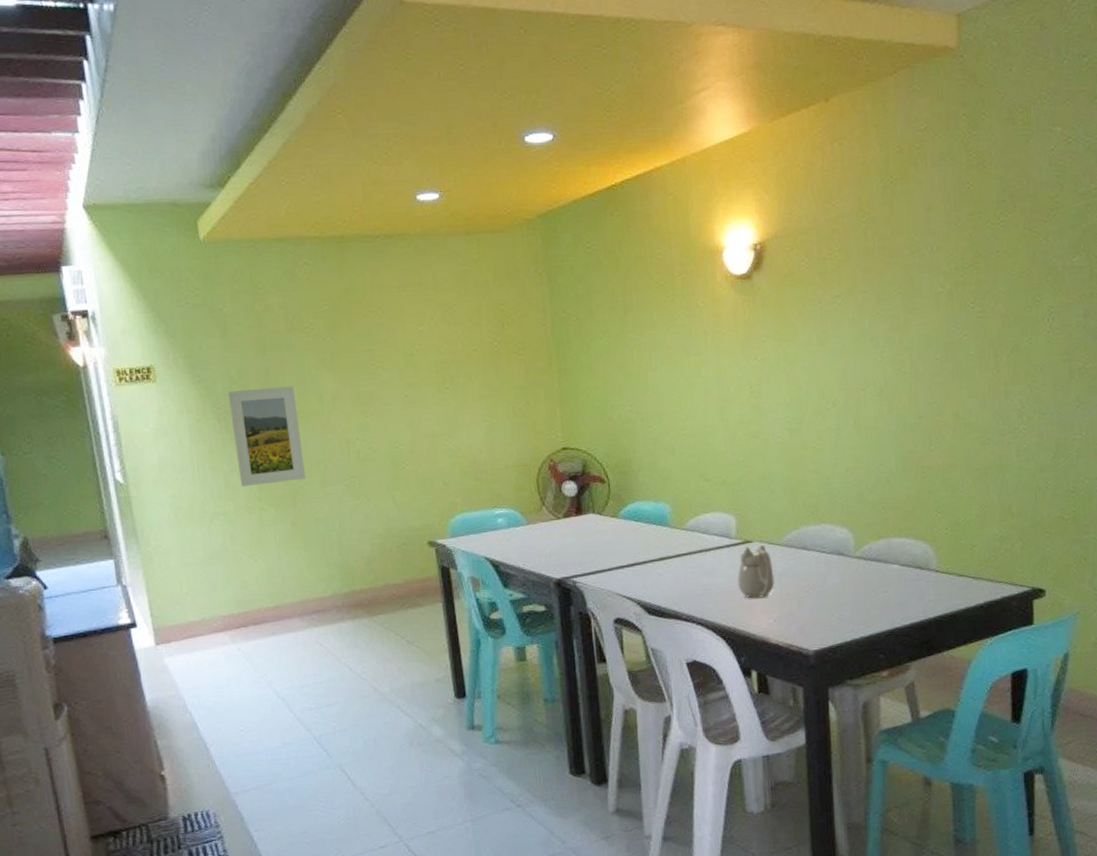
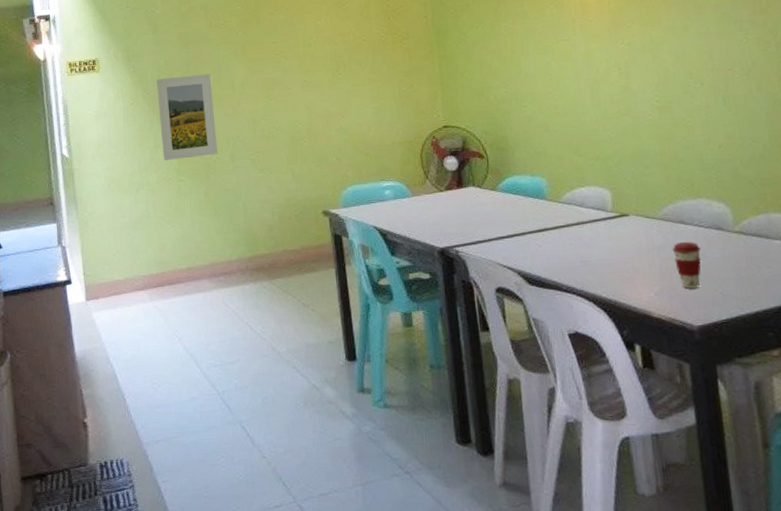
teapot: present [737,544,775,599] -> none [615,218,654,271]
coffee cup: none [793,567,822,615] -> present [672,241,701,290]

